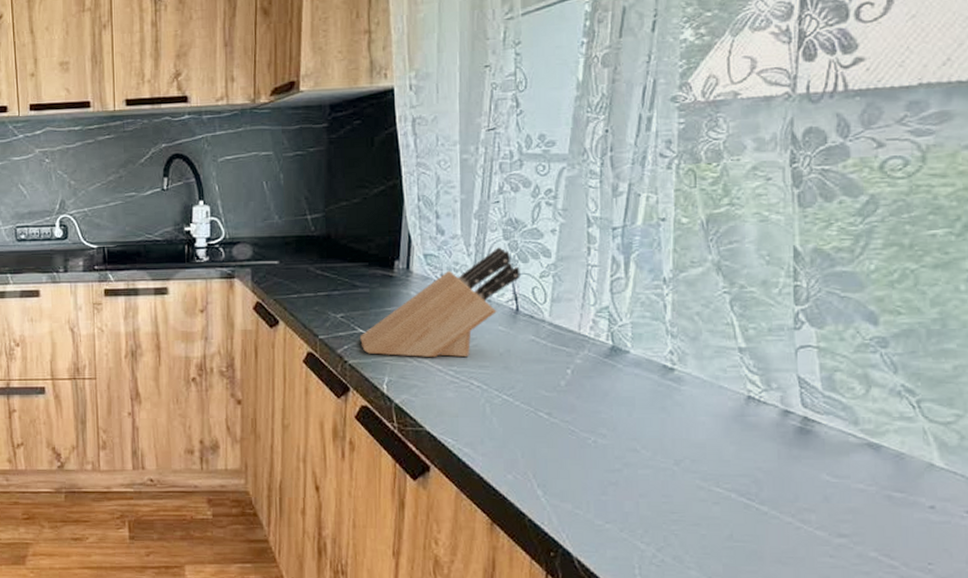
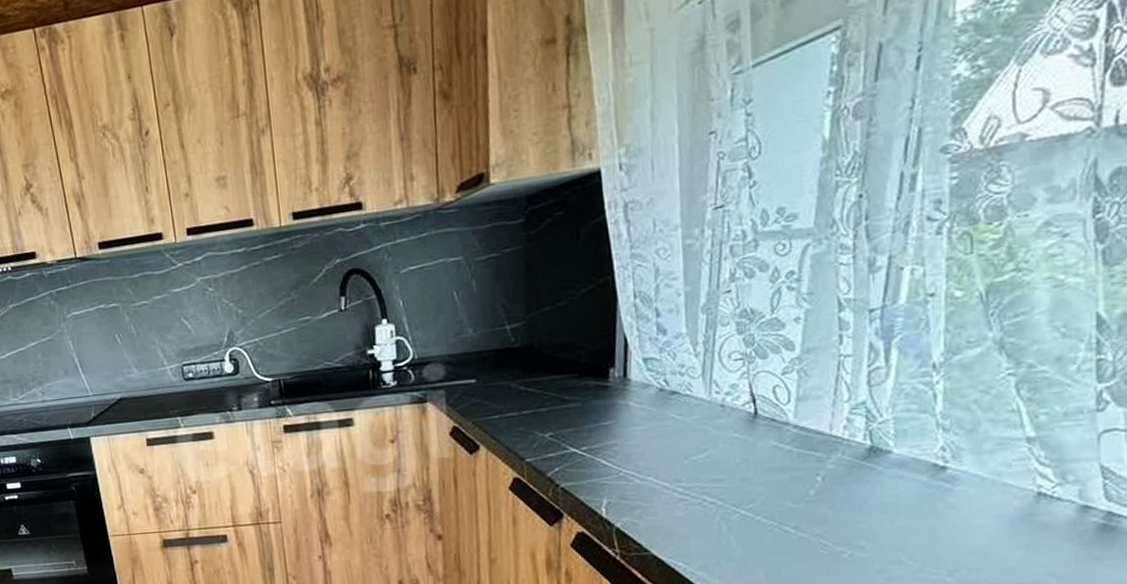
knife block: present [360,247,520,358] -> none [573,343,759,475]

